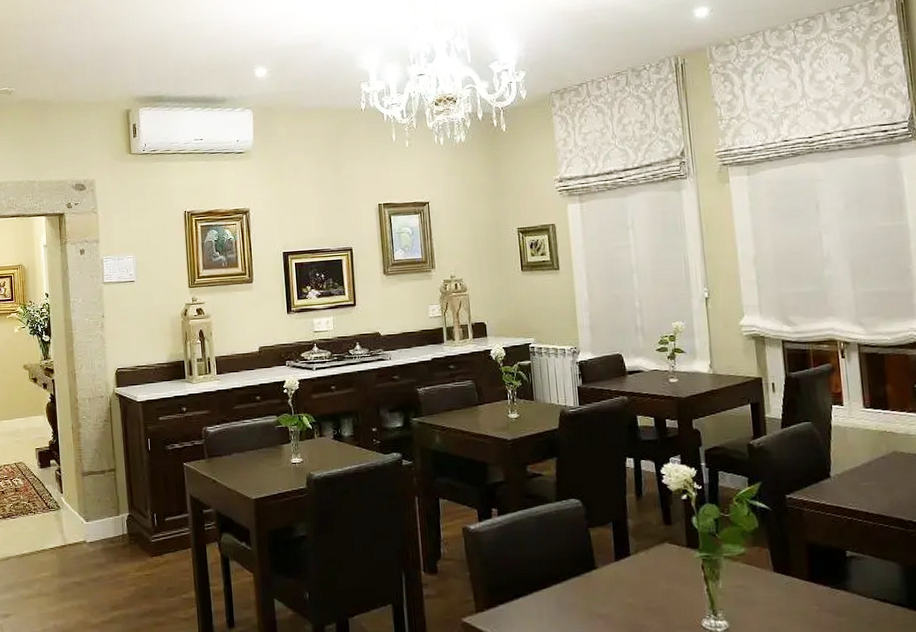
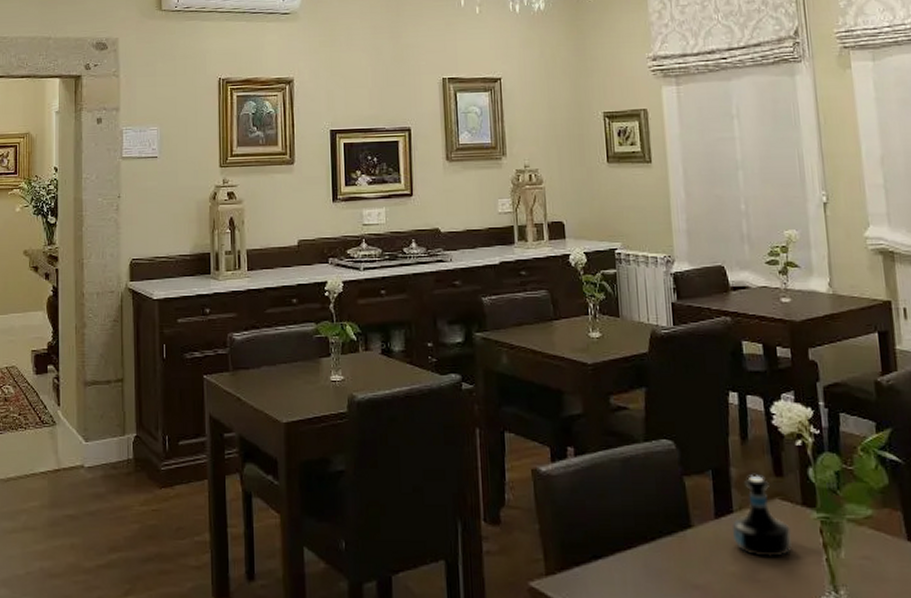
tequila bottle: none [630,524,679,590] -> present [732,475,792,557]

